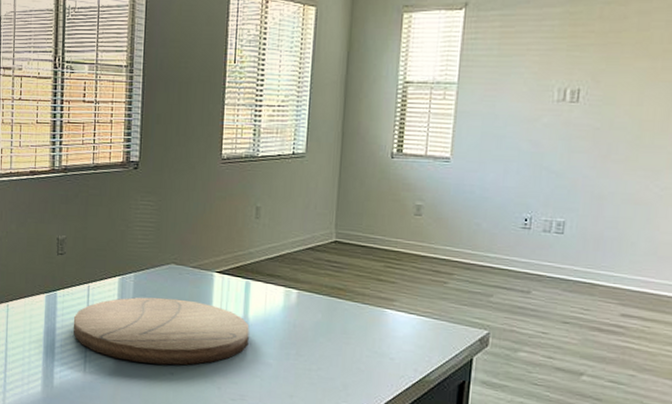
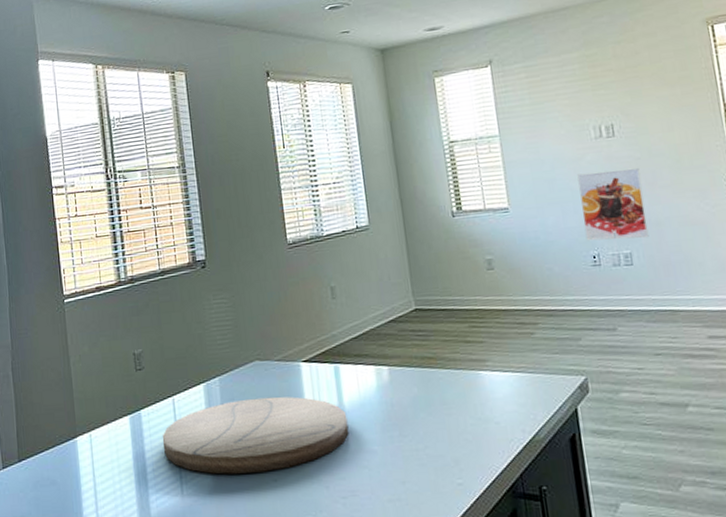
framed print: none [522,135,596,210] -> present [577,167,649,241]

